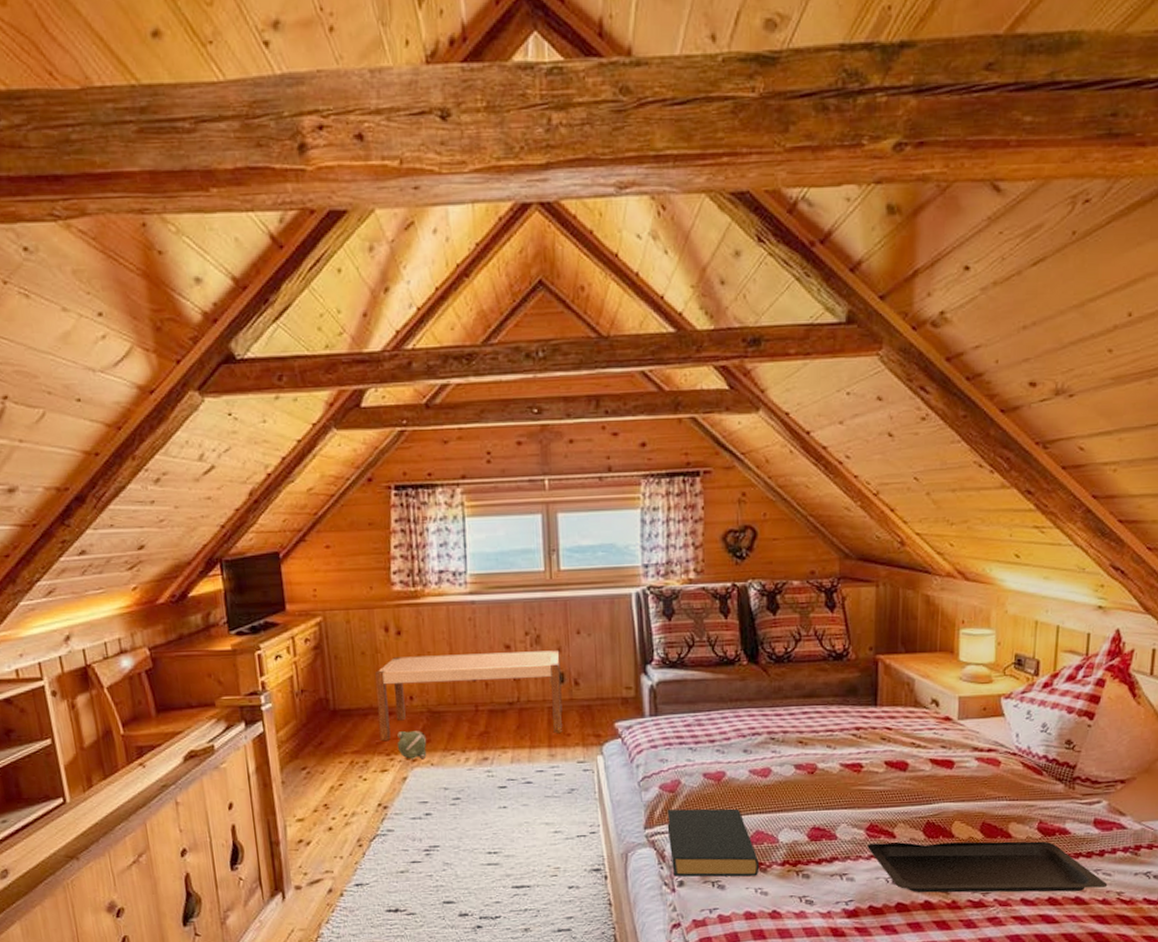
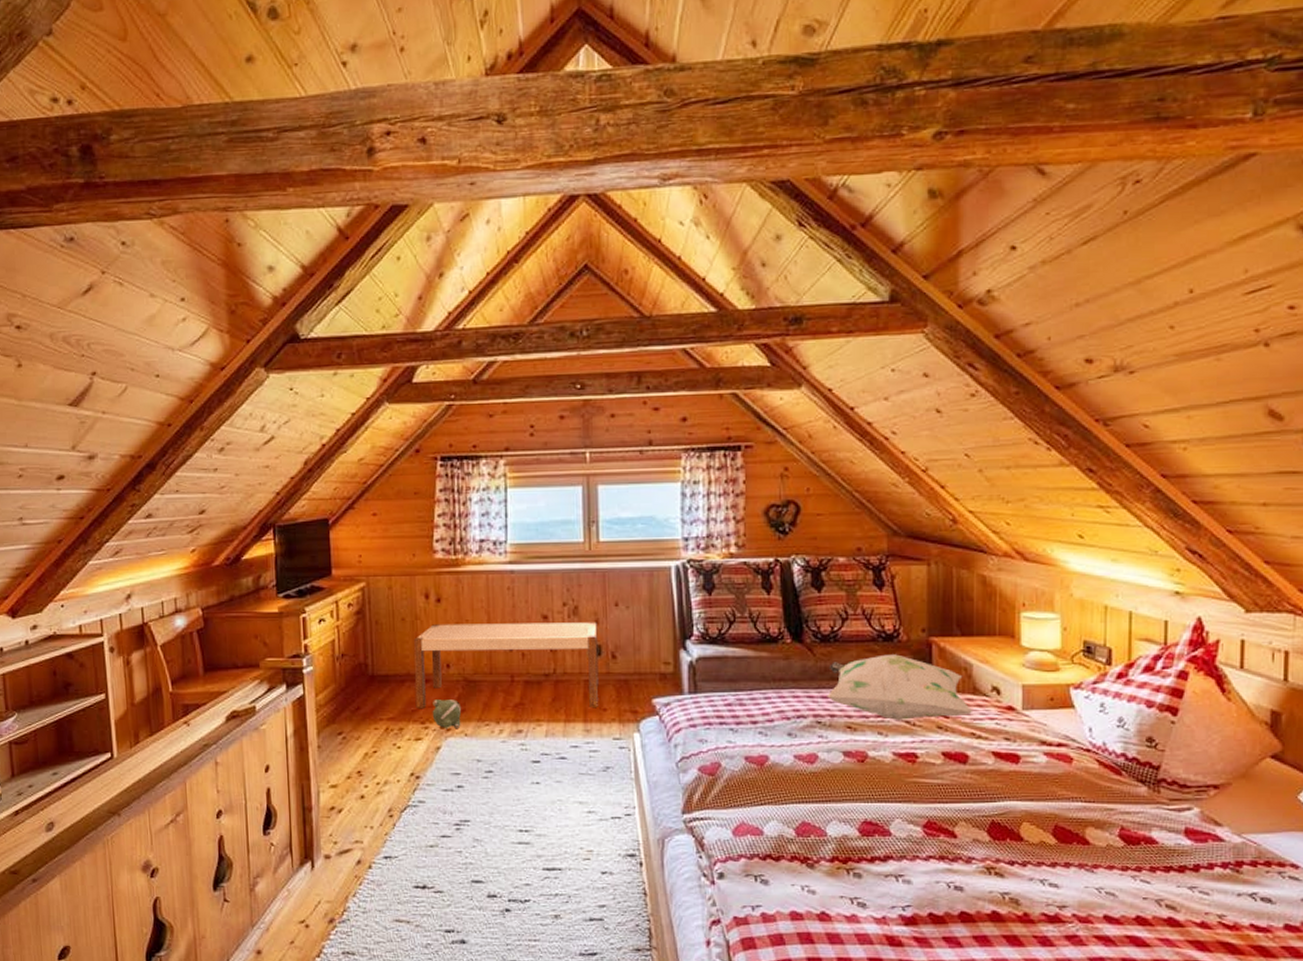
hardback book: present [667,808,760,877] -> none [706,794,806,872]
decorative pillow: none [780,672,914,734] -> present [827,654,973,720]
serving tray: present [867,841,1108,893] -> none [925,843,1206,911]

